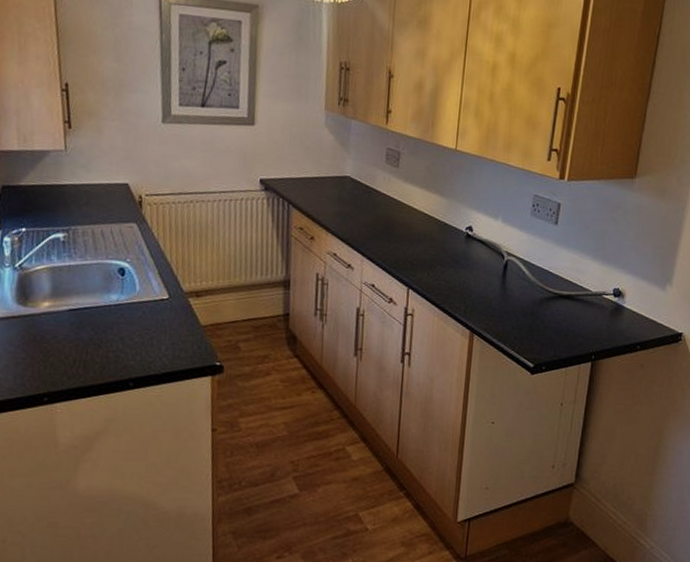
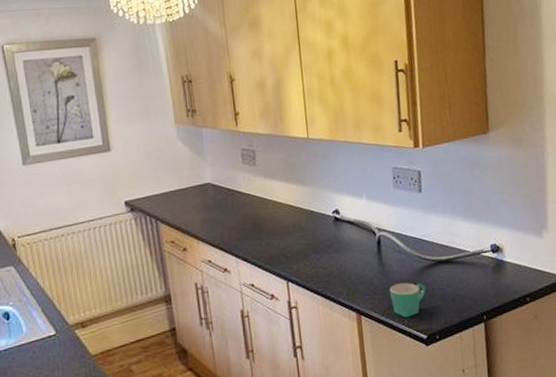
mug: none [506,309,542,344] -> present [390,283,426,317]

